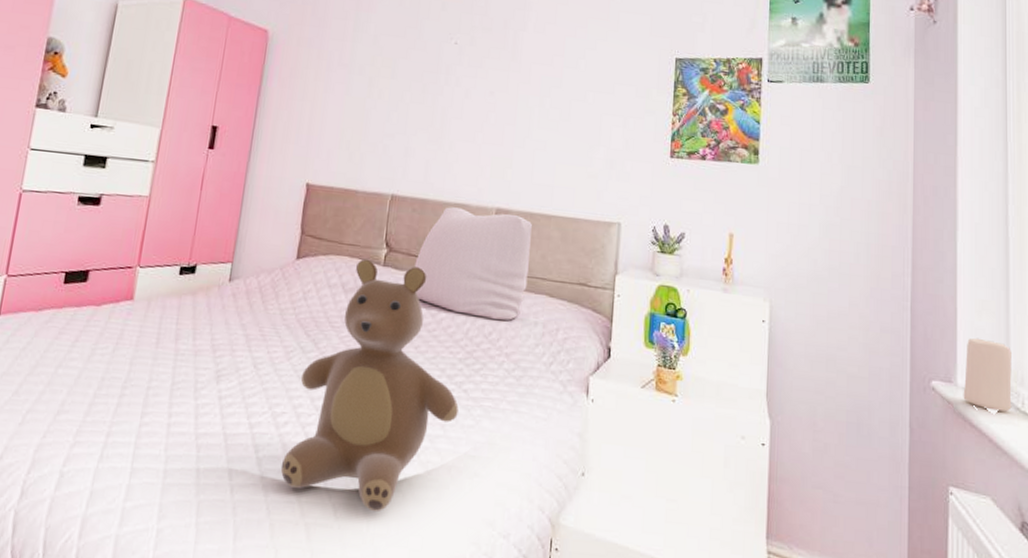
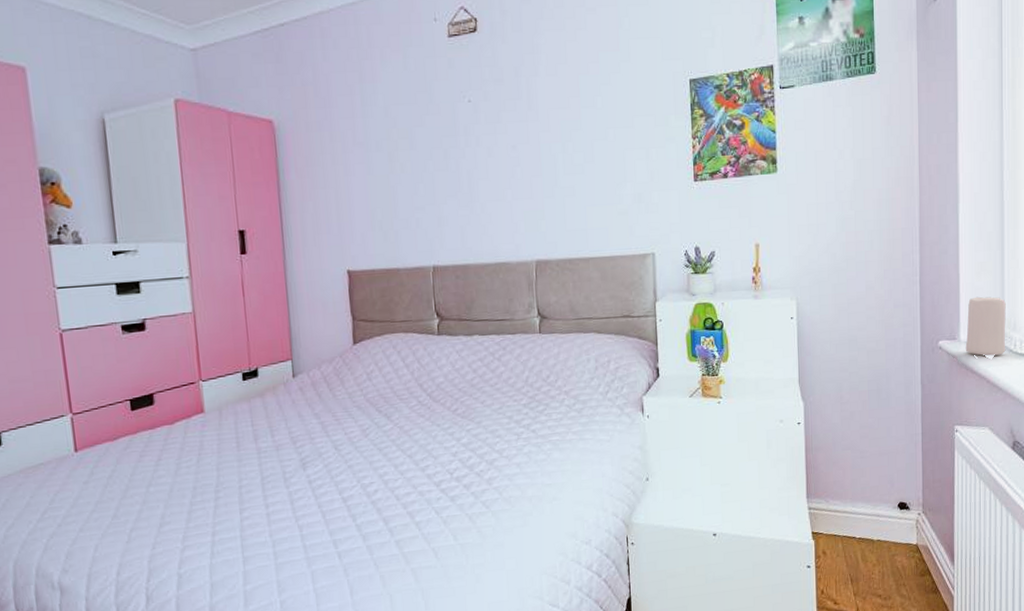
teddy bear: present [280,258,459,512] -> none [379,330,530,548]
cushion: present [414,207,532,321] -> none [467,263,575,365]

